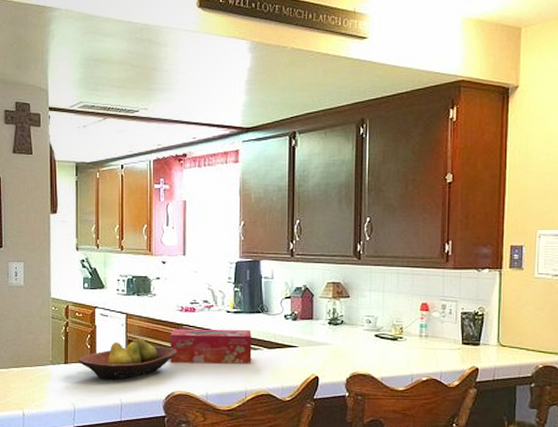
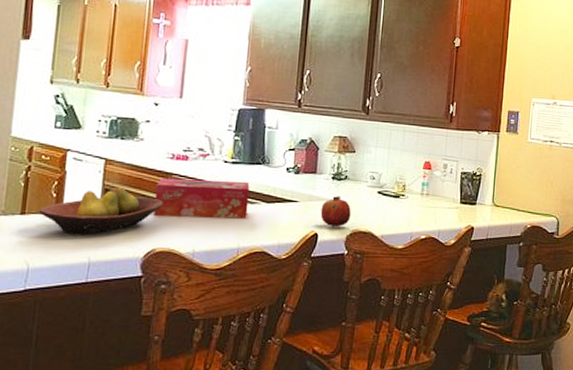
fruit: none [320,340,349,371] -> present [320,196,351,227]

